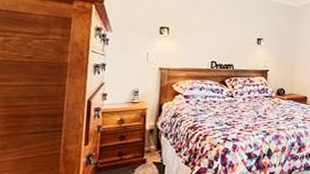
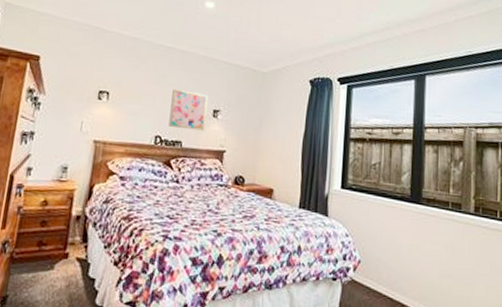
wall art: none [222,23,253,55] -> present [168,89,208,131]

